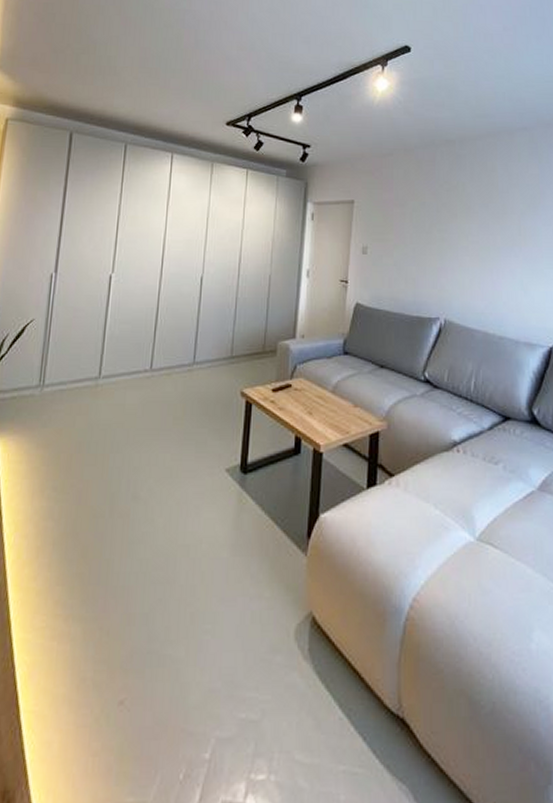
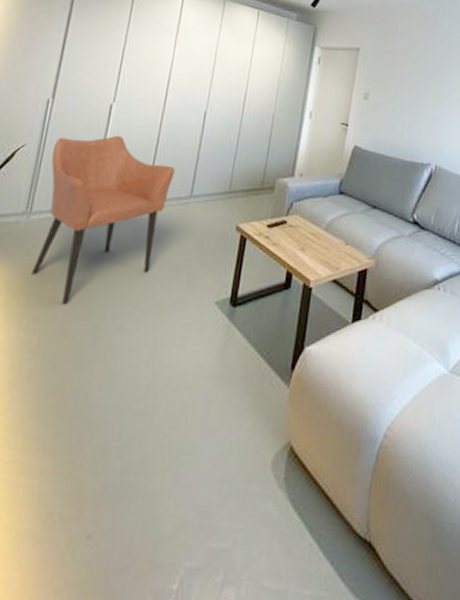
armchair: none [49,305,176,473] -> present [32,135,175,303]

